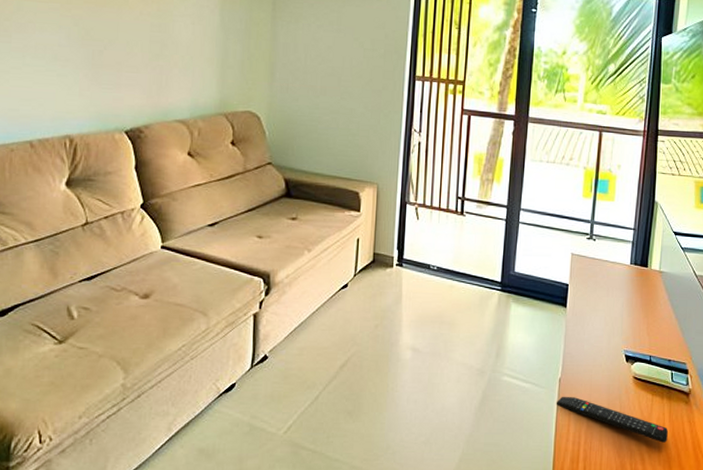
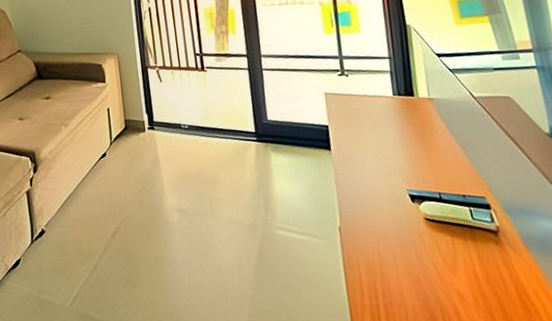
remote control: present [556,396,668,443] -> none [340,246,483,291]

